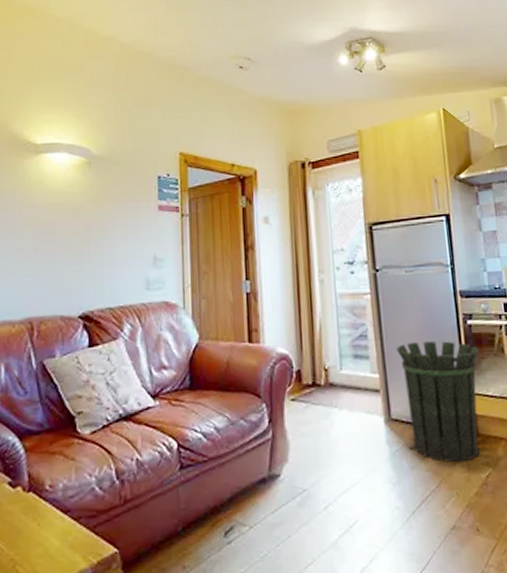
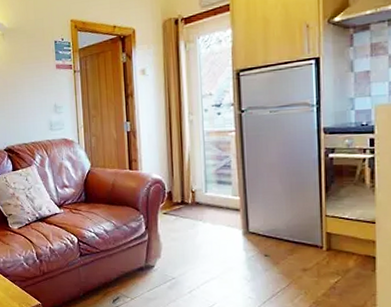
waste bin: present [396,341,480,463] -> none [257,171,339,270]

